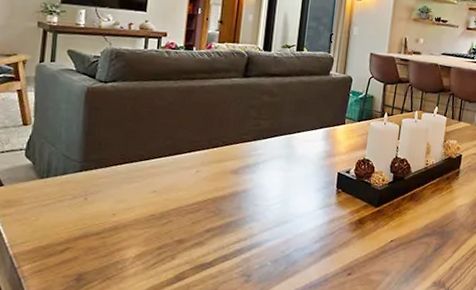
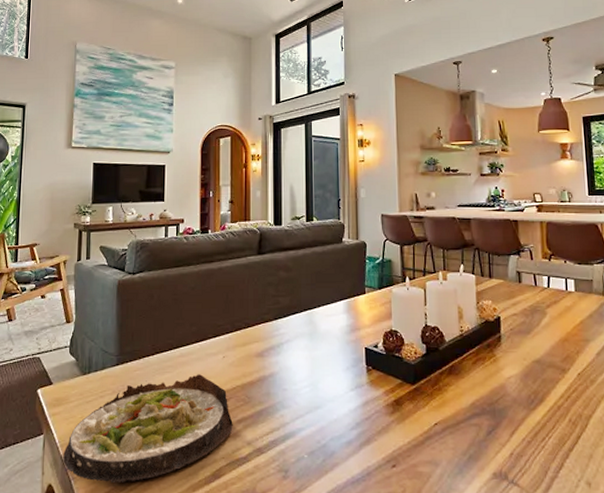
salad plate: none [12,186,201,283] -> present [63,374,233,484]

